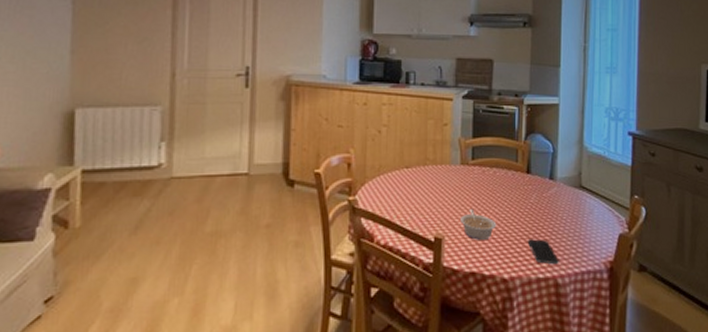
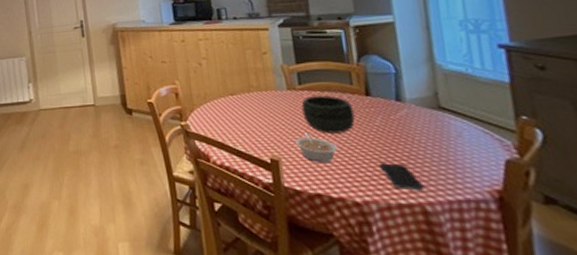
bowl: none [471,172,515,211] -> present [301,95,355,134]

